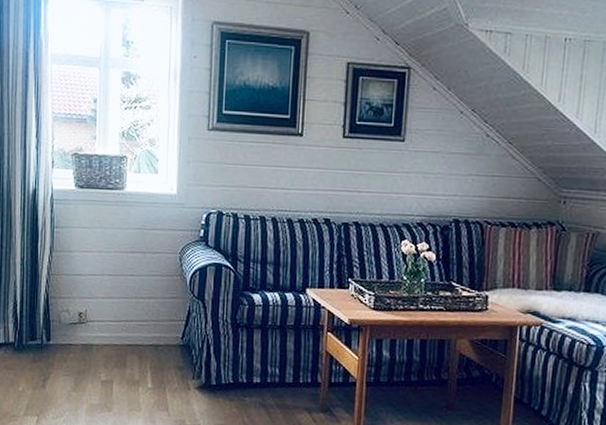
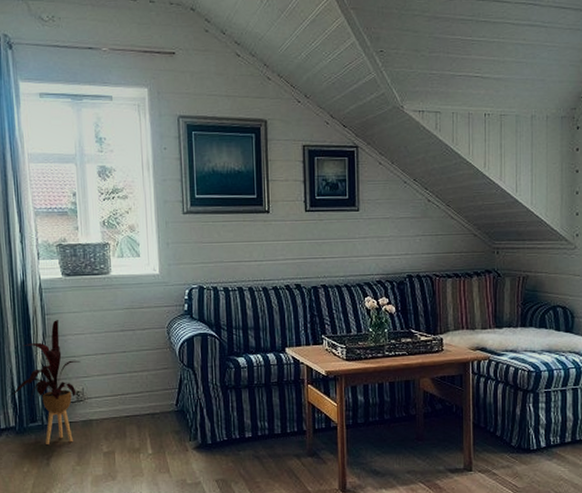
house plant: none [13,234,87,366] -> present [11,320,81,444]

